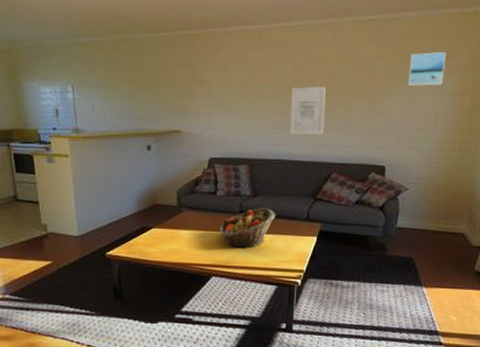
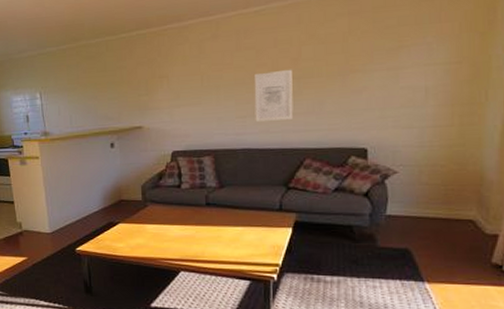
fruit basket: present [219,208,276,249] -> none [186,199,245,242]
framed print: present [407,52,447,86] -> none [388,18,434,59]

